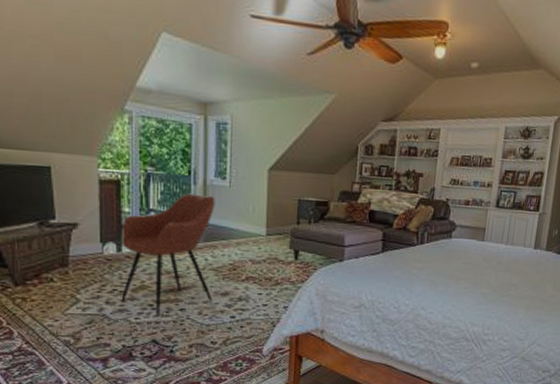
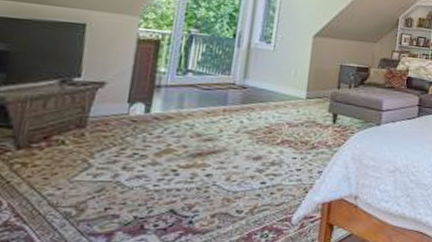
armchair: present [121,193,215,316] -> none [141,55,258,182]

